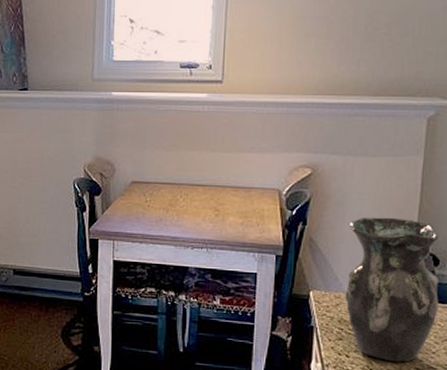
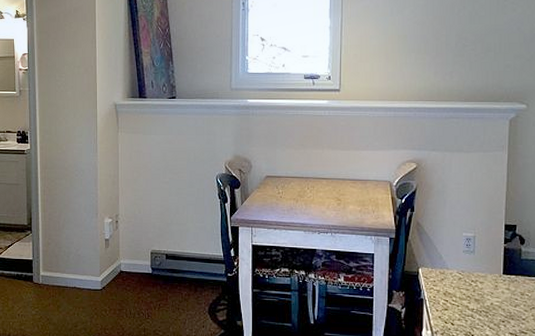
vase: present [345,217,440,362] -> none [448,203,526,328]

